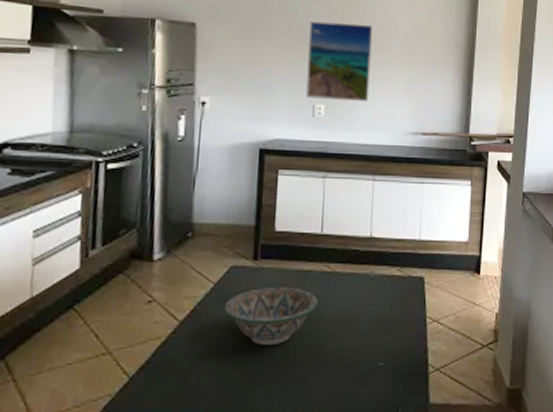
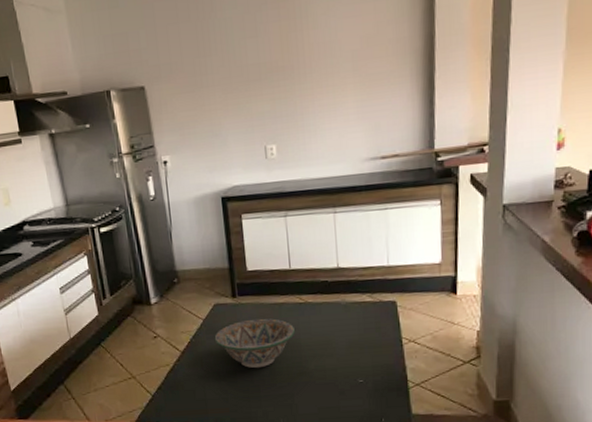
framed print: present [306,21,372,101] -> none [250,49,320,141]

